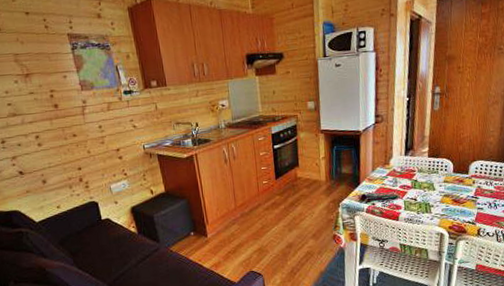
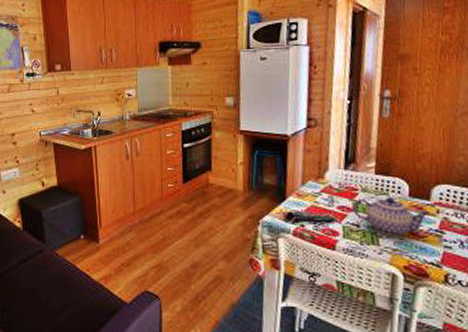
teapot: none [412,174,468,205] -> present [353,197,430,237]

